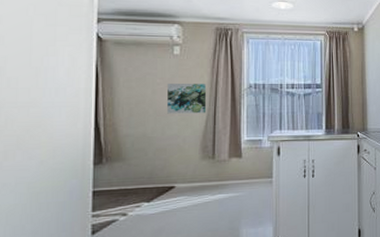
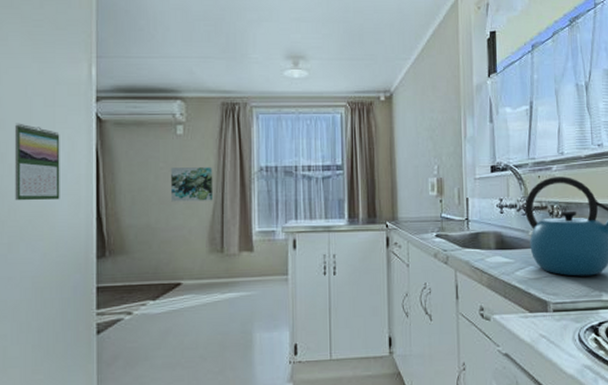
calendar: none [13,39,60,112] -> present [14,123,60,201]

